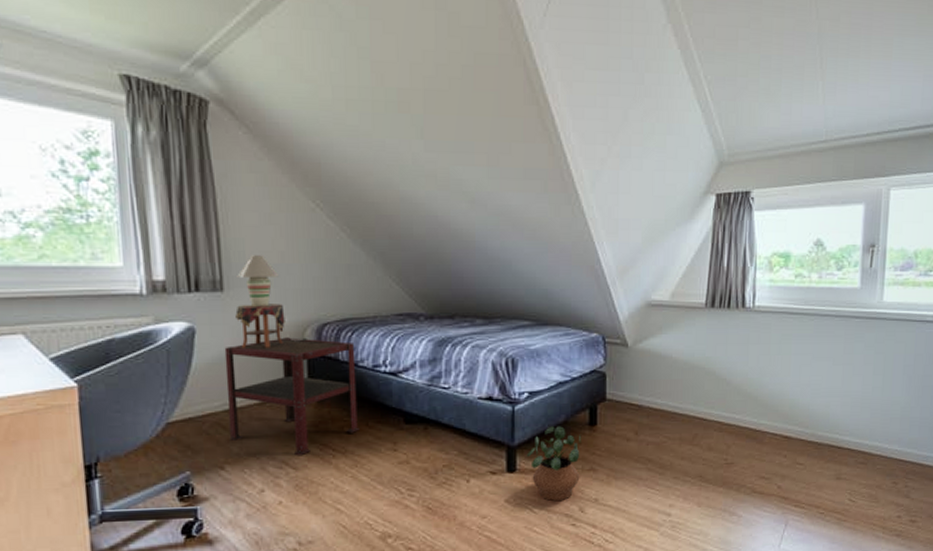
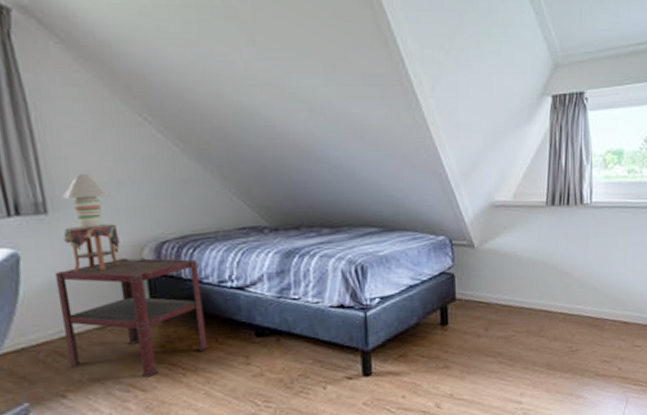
potted plant: present [526,426,582,501] -> none [381,328,435,400]

